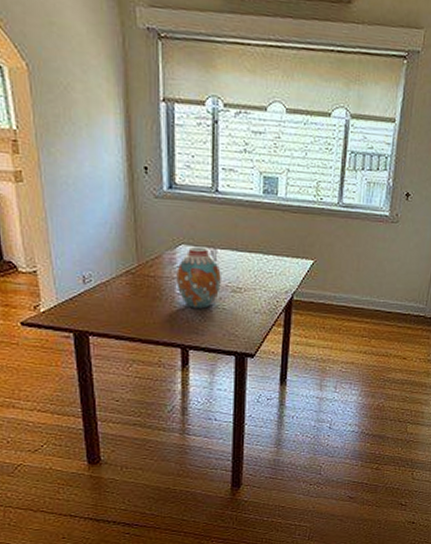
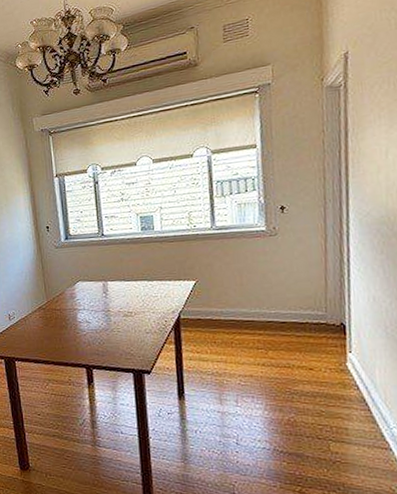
vase: present [176,246,221,309] -> none [77,281,114,333]

